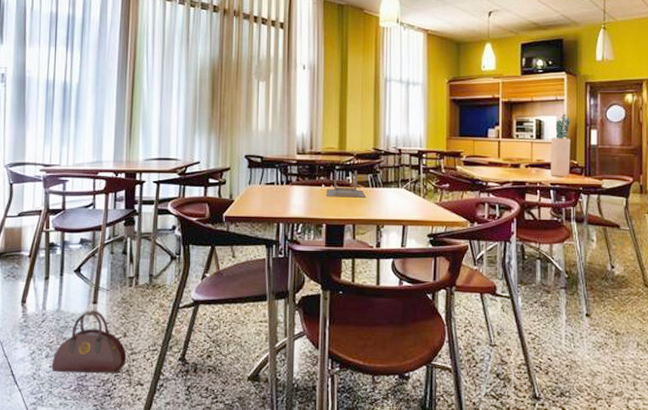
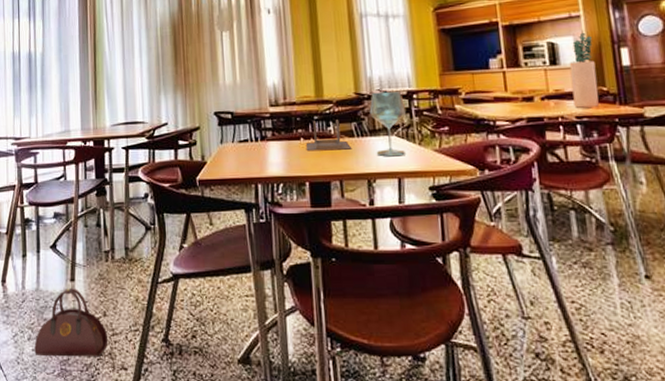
wine glass: none [384,149,416,207] -> present [369,90,407,157]

